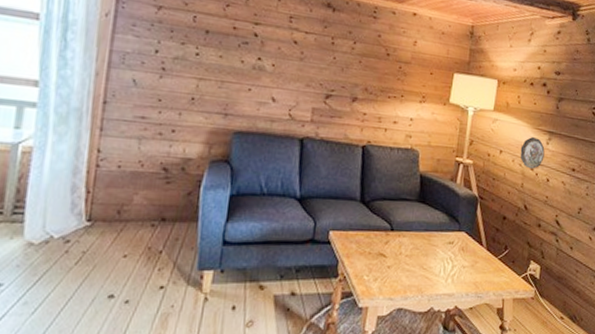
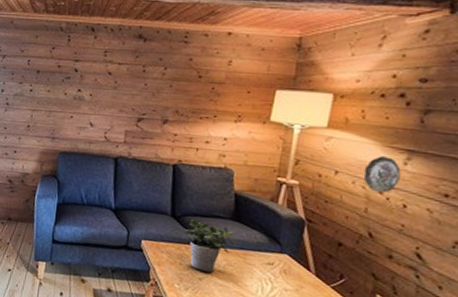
potted plant: none [373,203,422,258] -> present [184,219,237,272]

